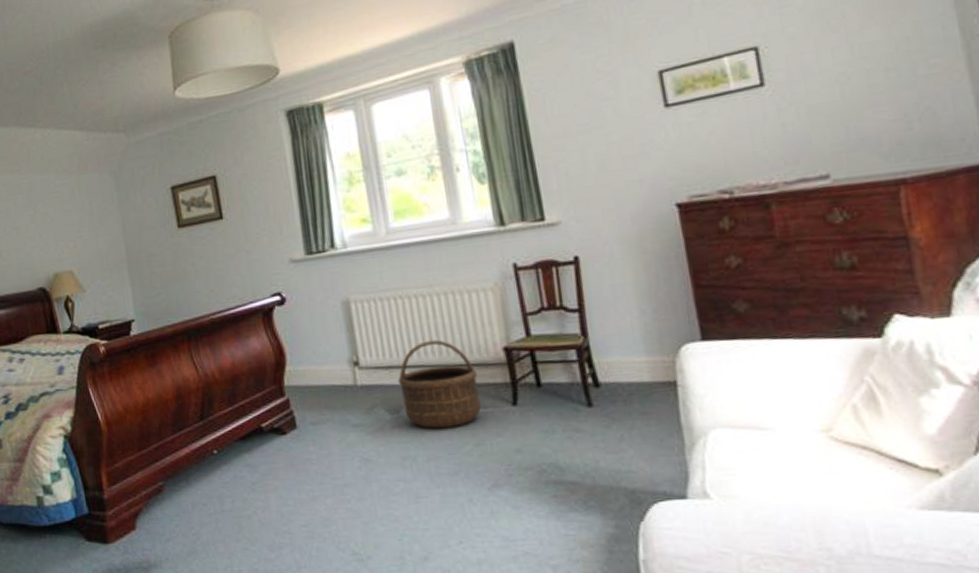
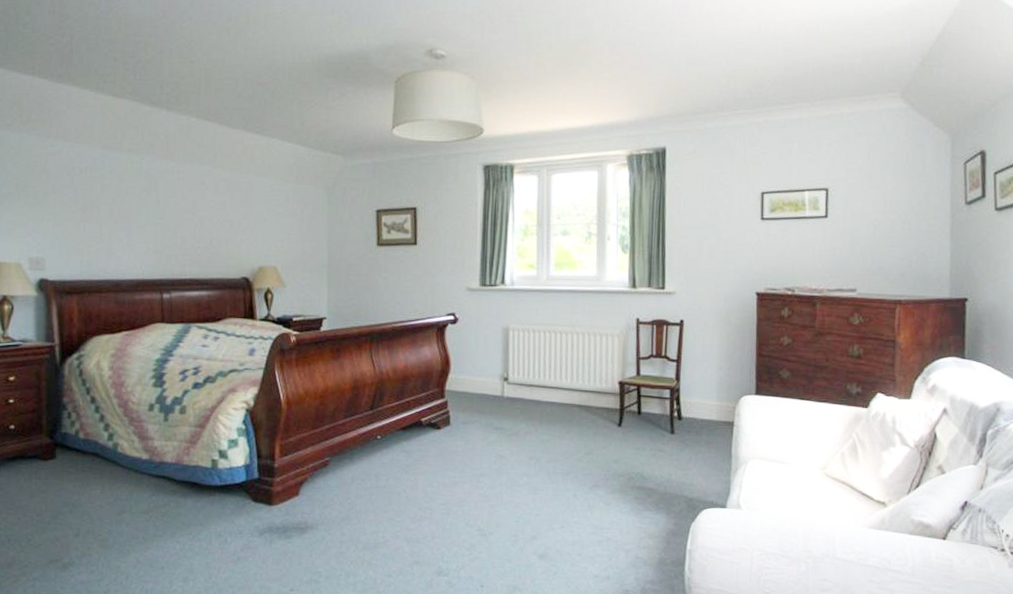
basket: present [397,339,481,428] -> none [536,368,597,438]

